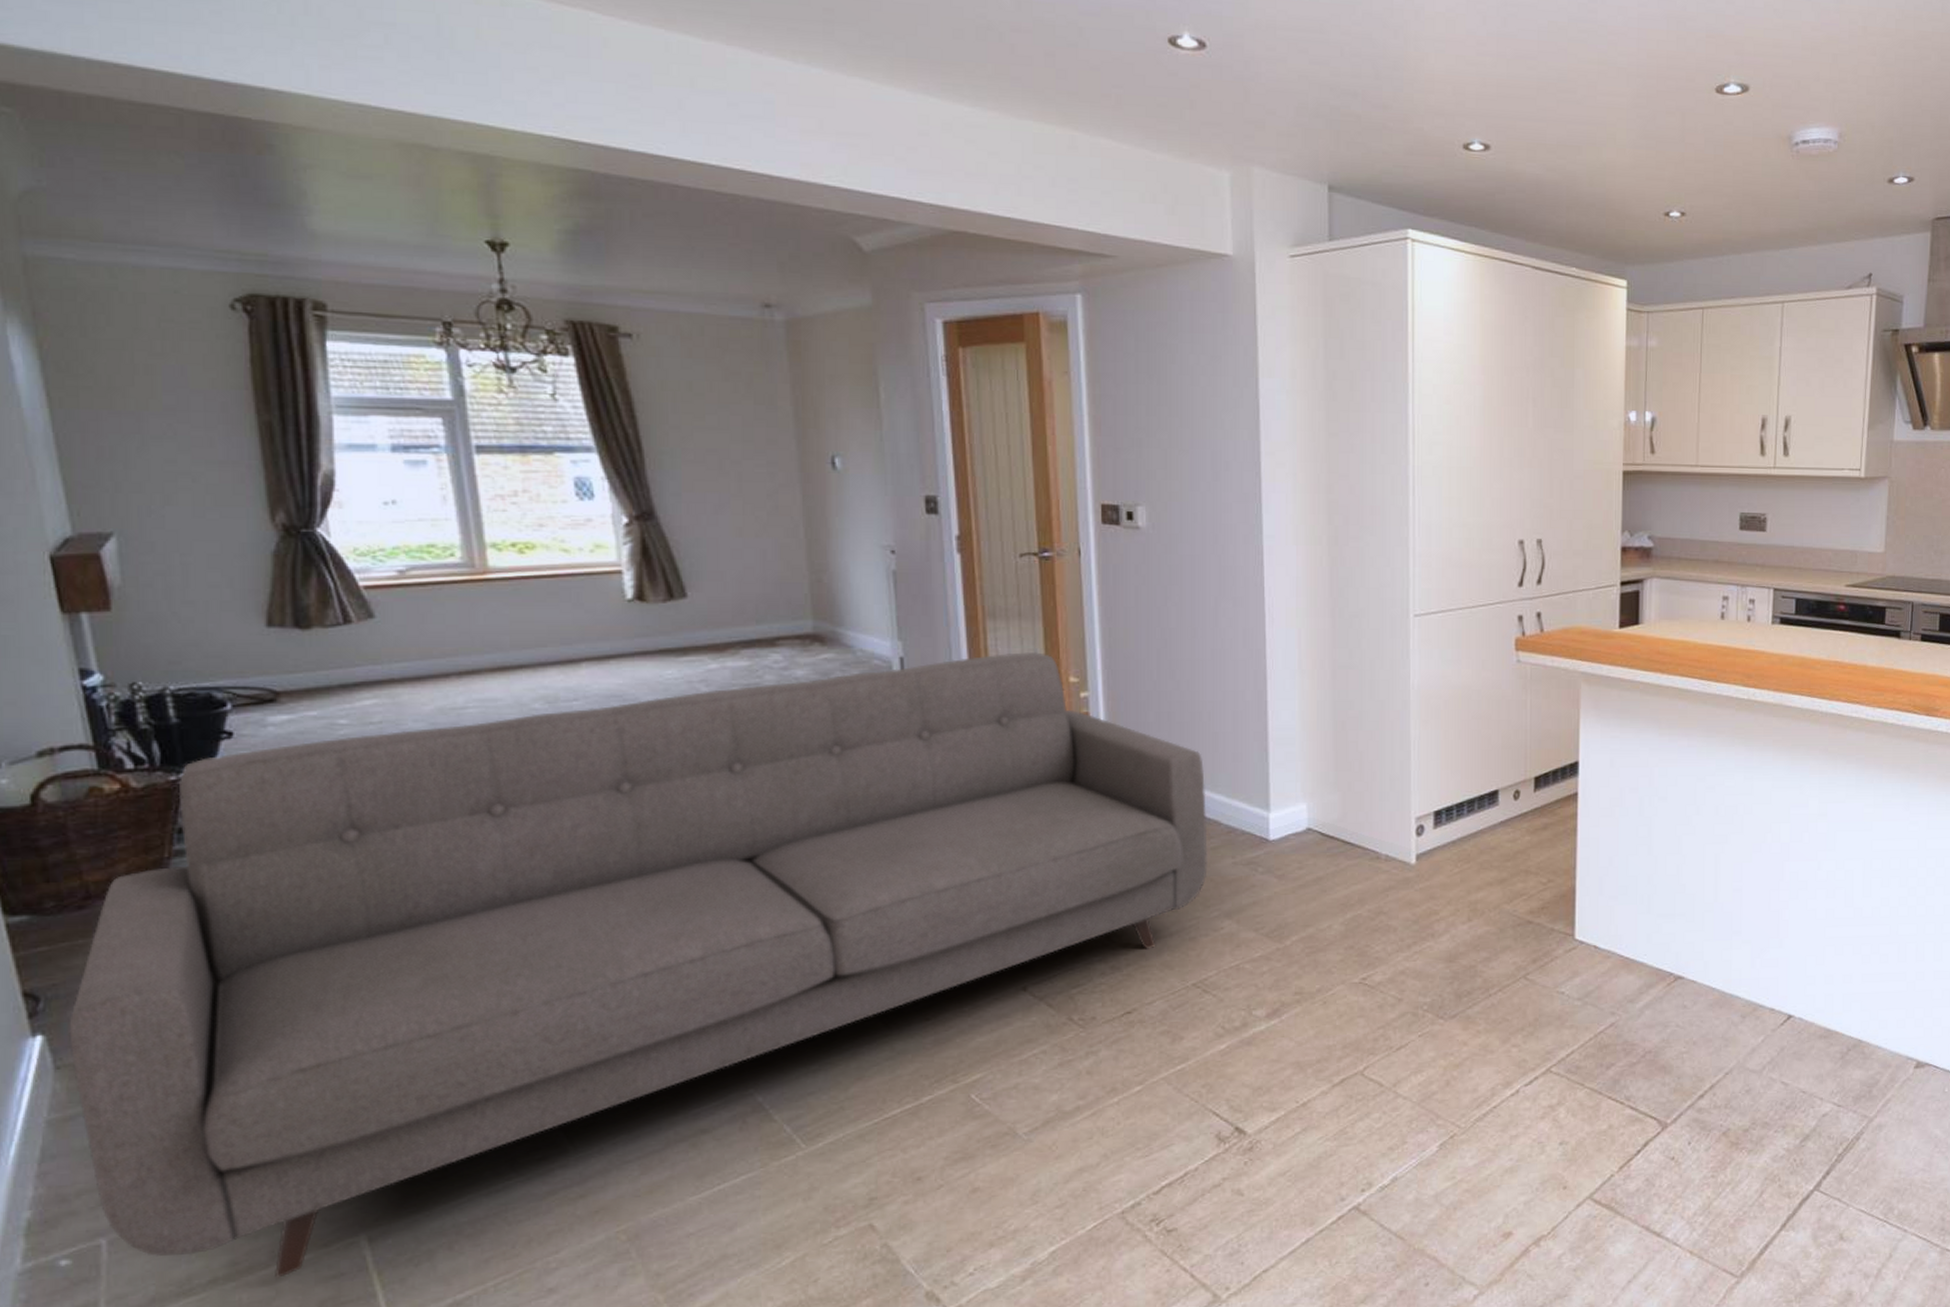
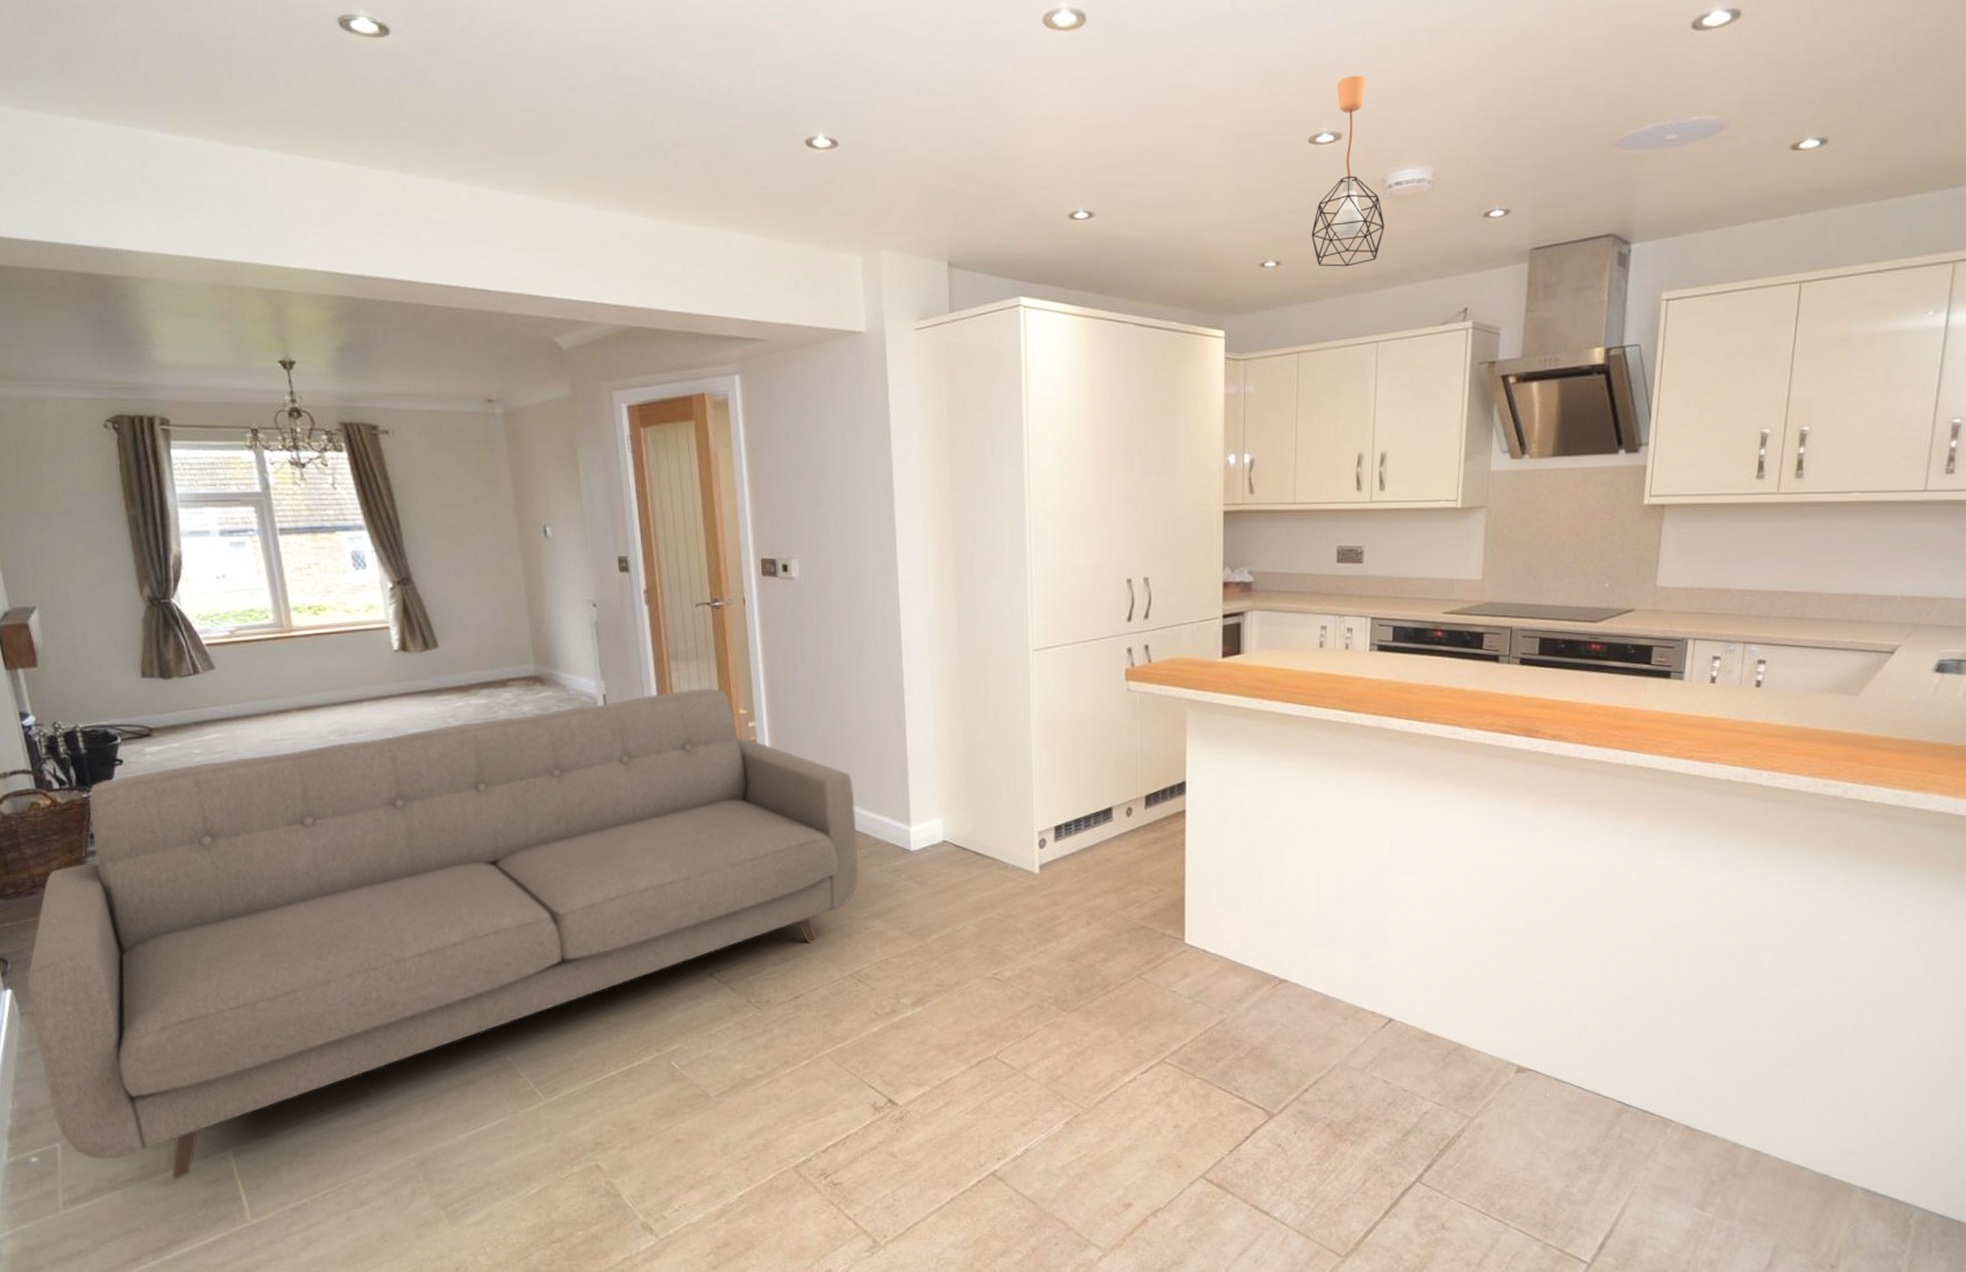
pendant light: none [1717,27,1791,223] -> present [1311,75,1385,267]

